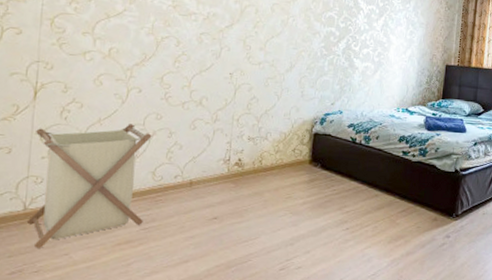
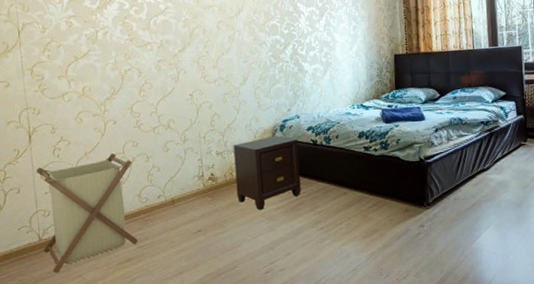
nightstand: none [263,128,337,203] -> present [233,136,301,210]

